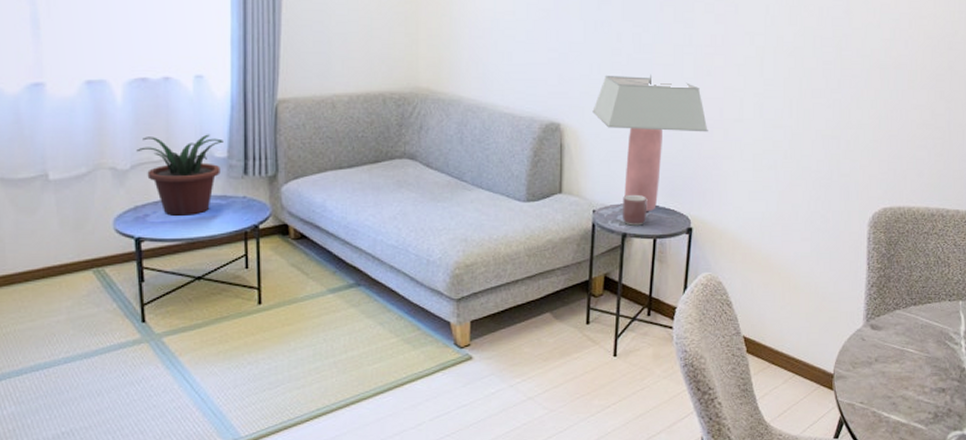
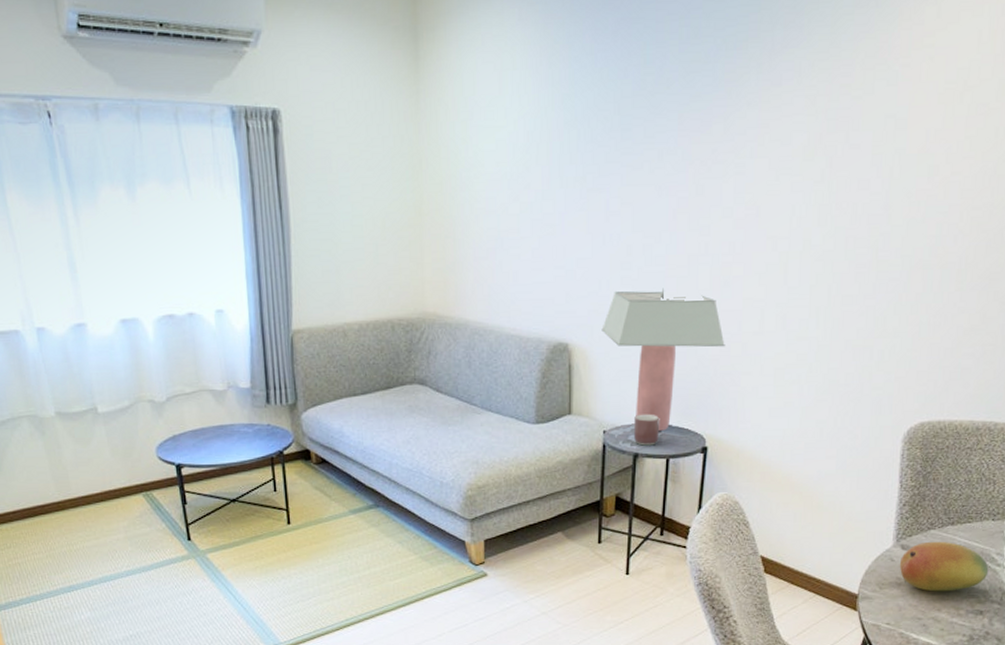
potted plant: present [136,134,223,216] -> none [170,366,246,444]
fruit: none [869,321,948,370] -> present [899,541,989,592]

